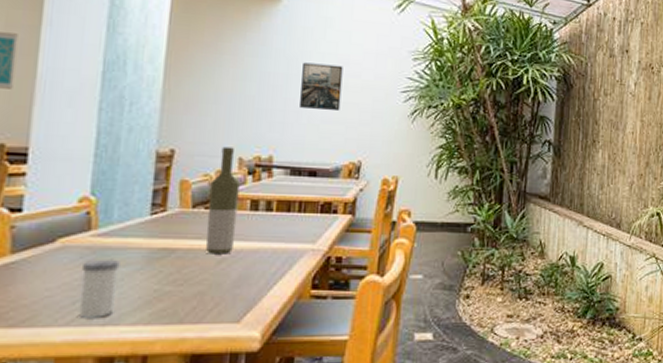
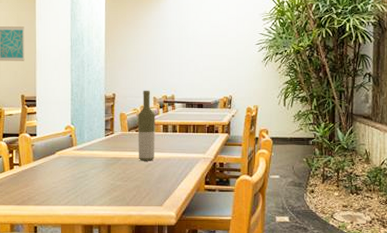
salt shaker: present [79,259,120,318] -> none [71,164,91,201]
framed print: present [300,62,343,112] -> none [189,29,215,62]

